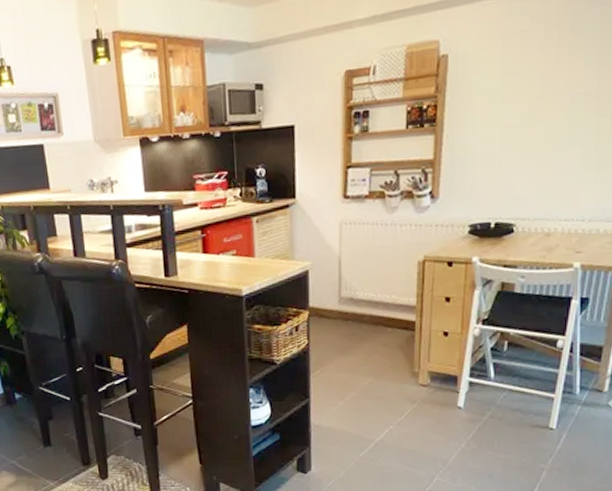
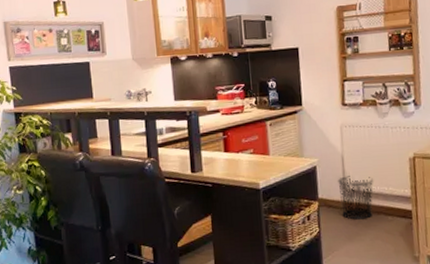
waste bin: none [332,282,373,332] -> present [337,176,373,221]

